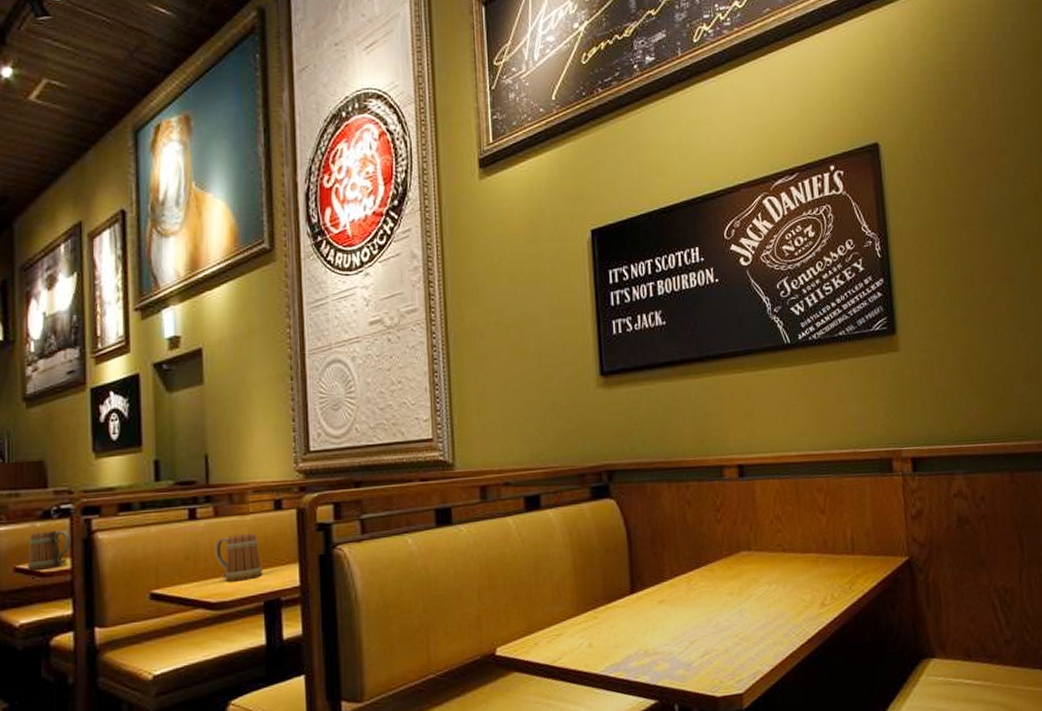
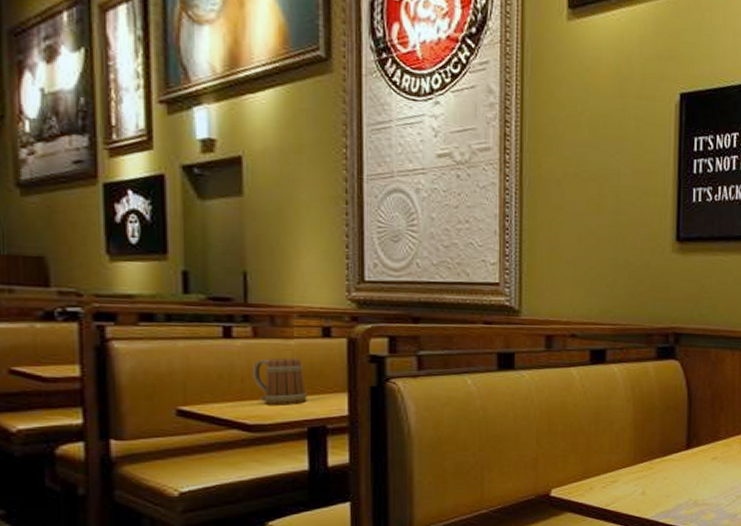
beer mug: present [28,530,71,570] -> none [26,333,80,374]

